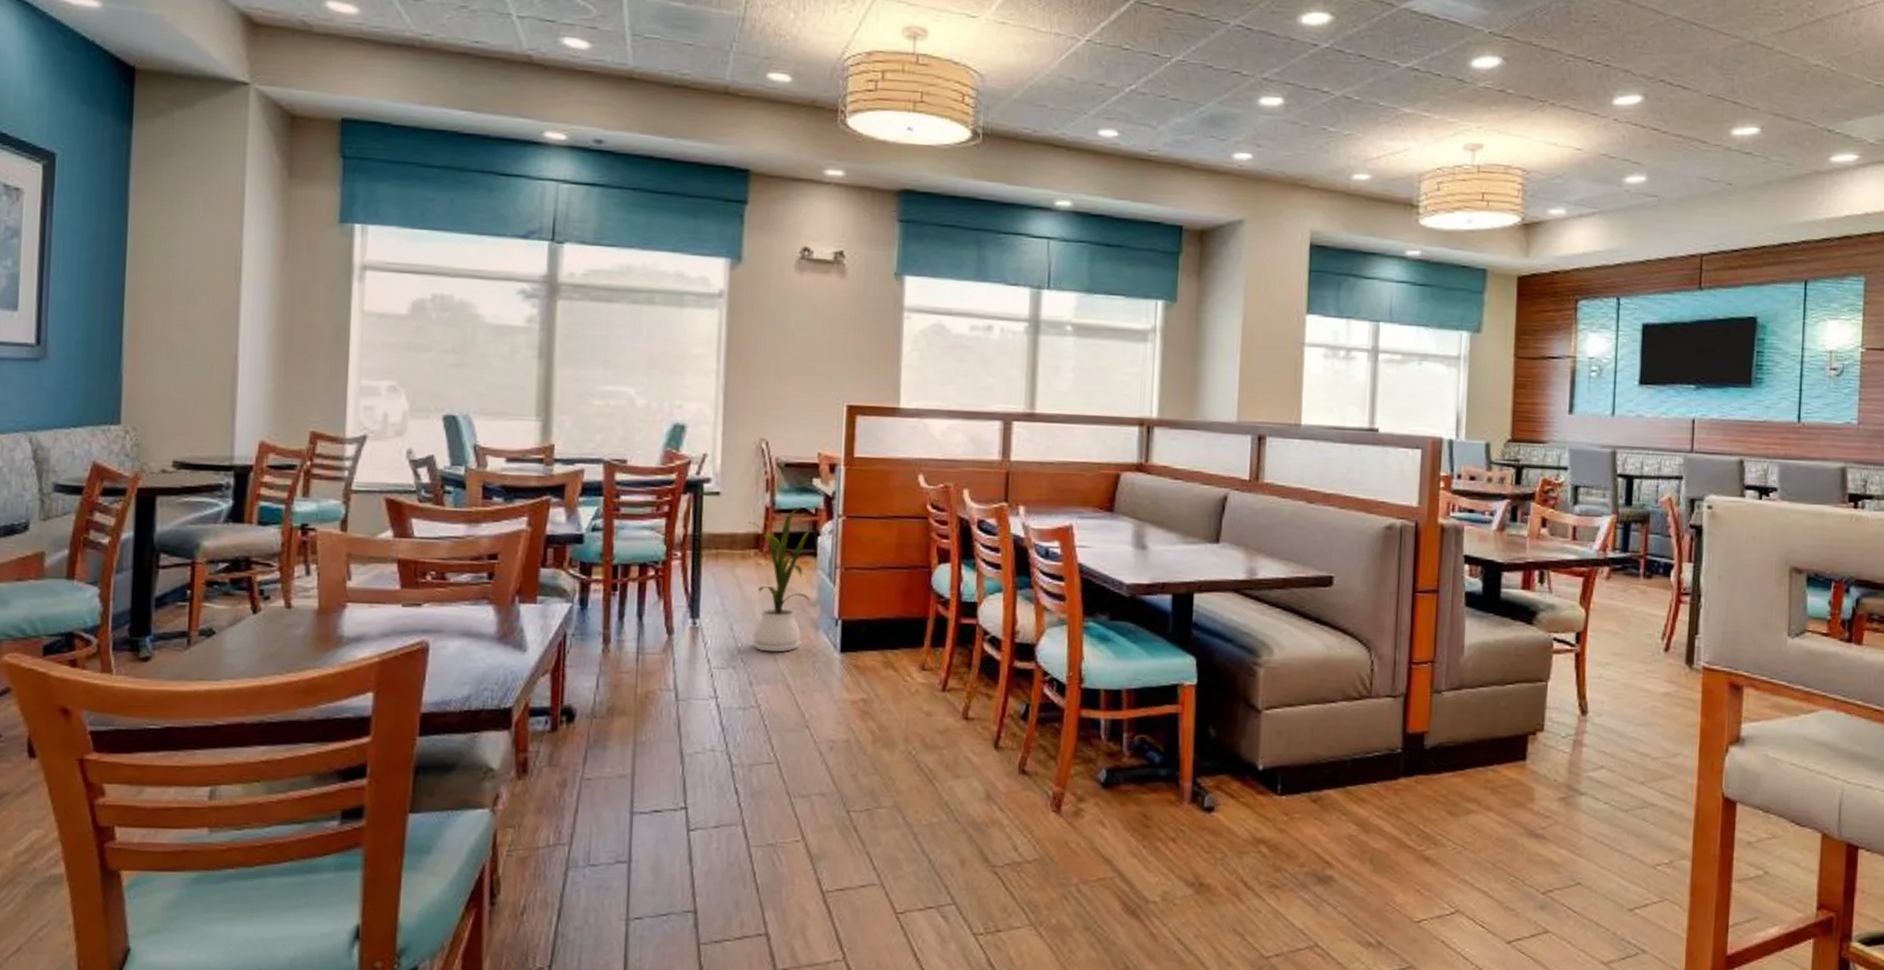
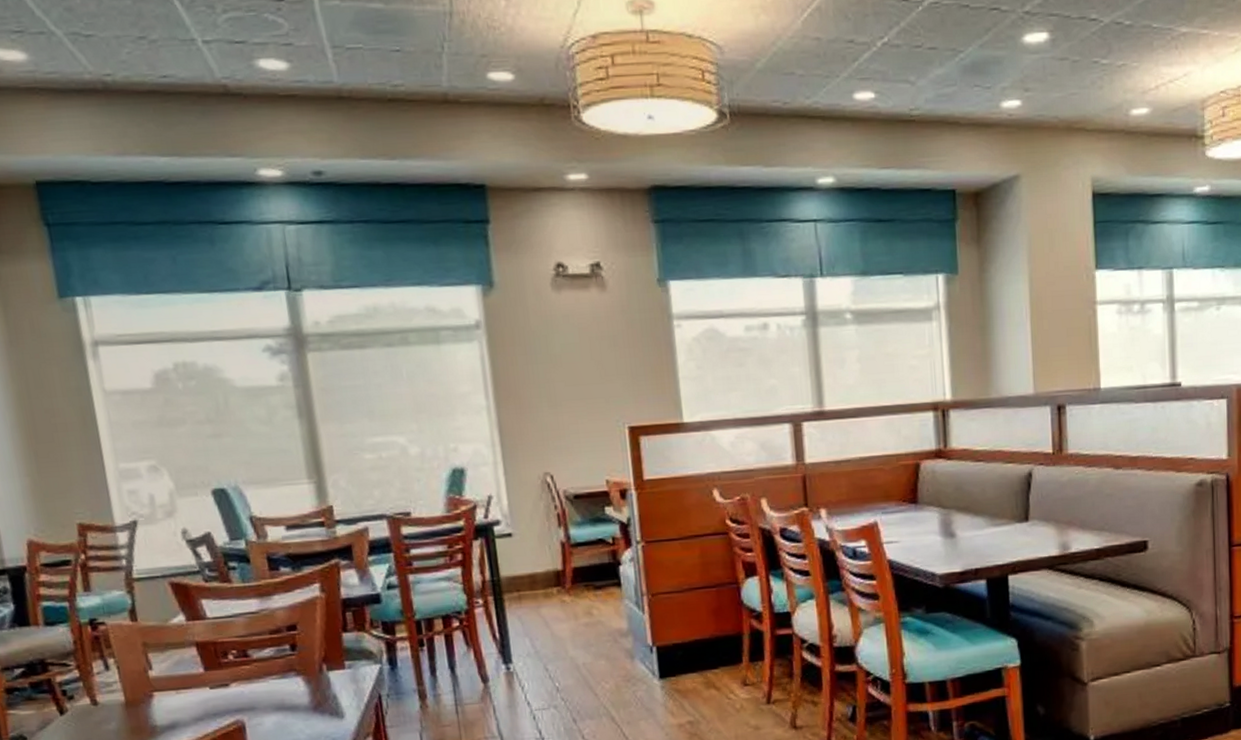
house plant: present [749,509,811,653] -> none [546,540,621,688]

